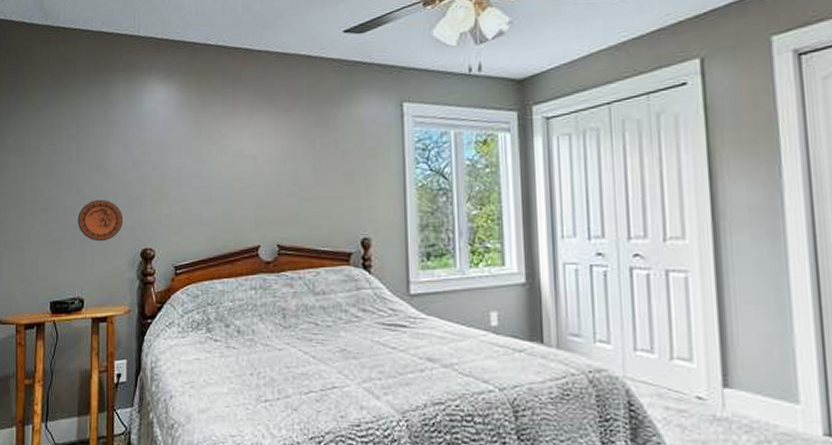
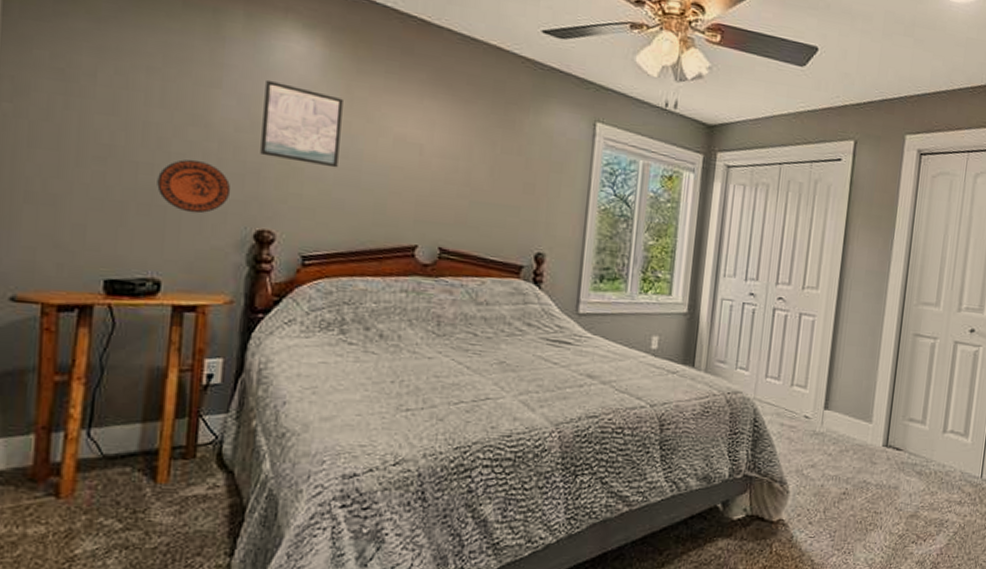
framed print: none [141,126,194,188] -> present [260,79,343,168]

